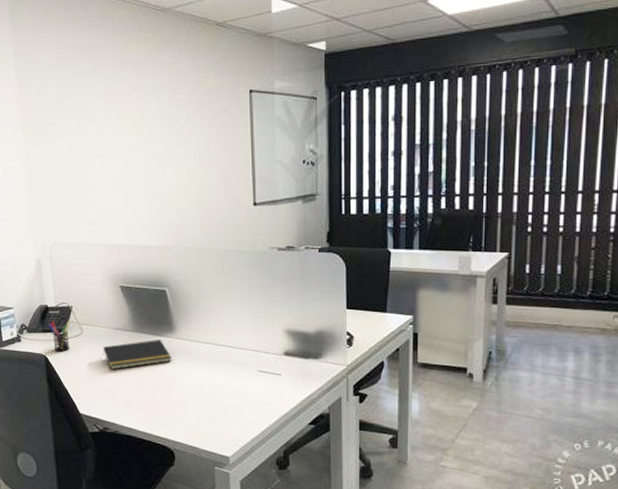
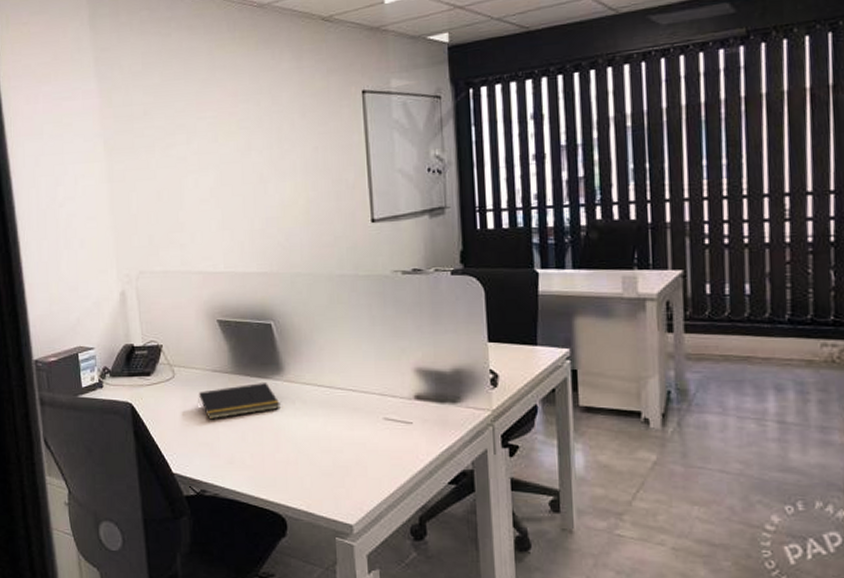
pen holder: present [48,321,70,352] -> none [135,362,160,399]

